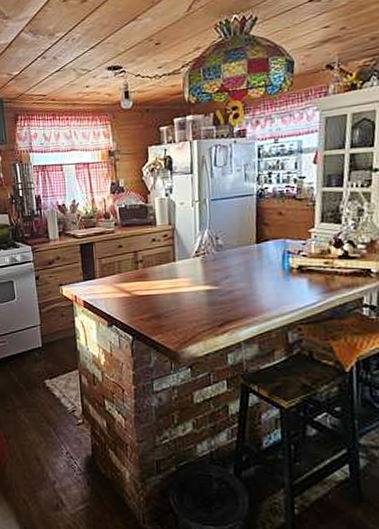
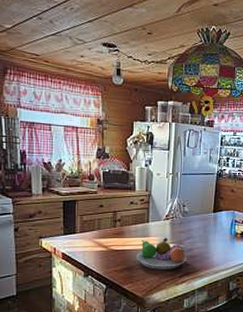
fruit bowl: none [163,277,226,317] -> present [136,237,187,270]

